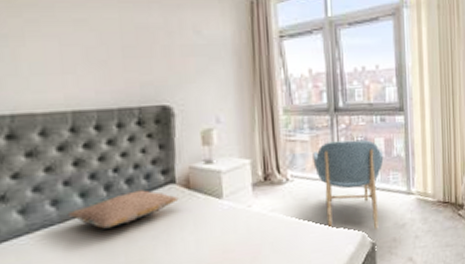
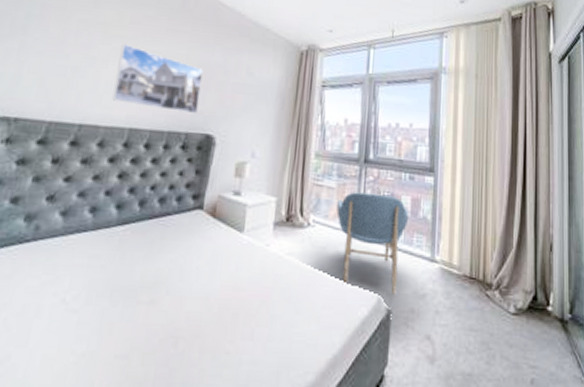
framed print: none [35,14,147,86] -> present [112,44,203,115]
pillow: present [67,190,179,229] -> none [100,210,203,244]

